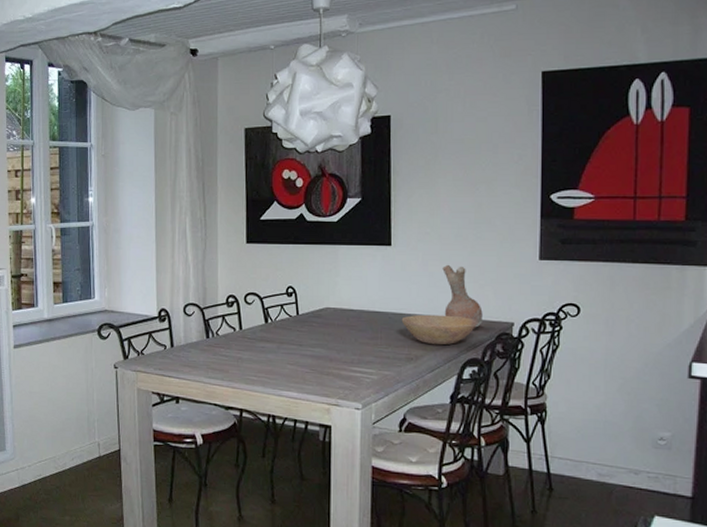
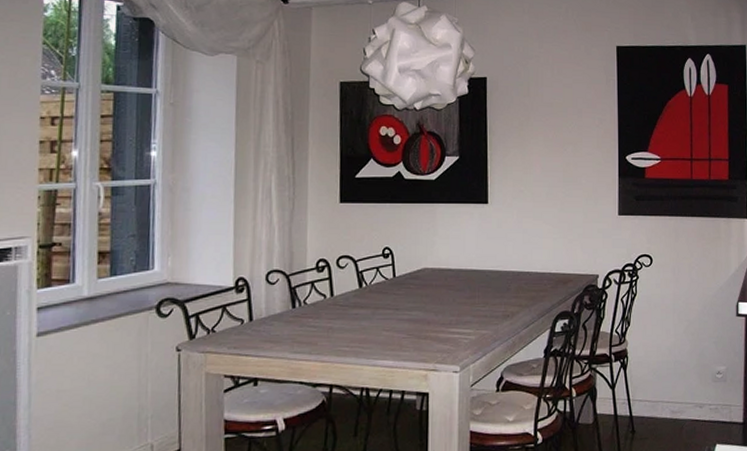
bowl: present [401,314,478,346] -> none [498,270,568,301]
vase: present [442,264,483,328] -> none [535,221,572,281]

